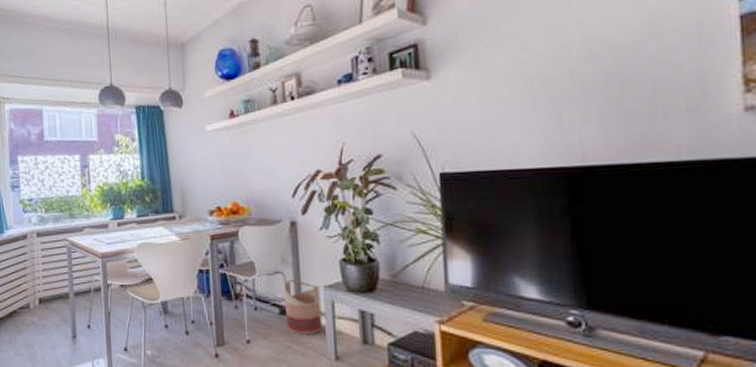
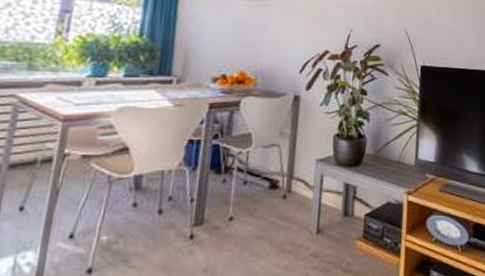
basket: present [284,279,323,335] -> none [274,152,313,209]

